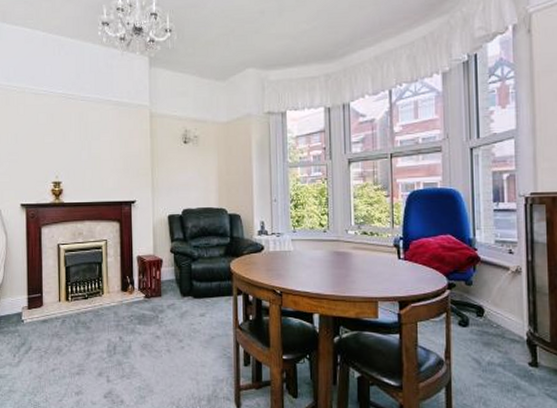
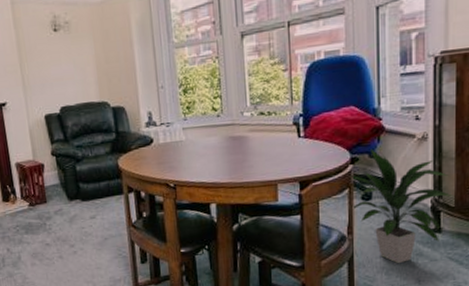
indoor plant: none [447,276,548,395] -> present [350,148,453,264]

